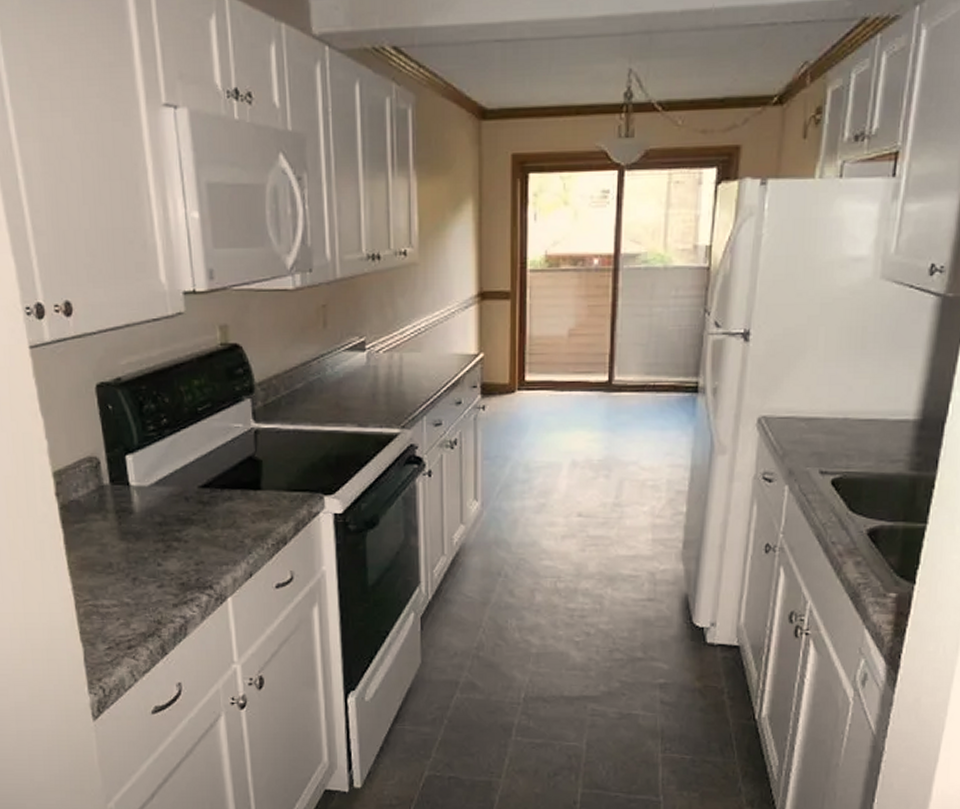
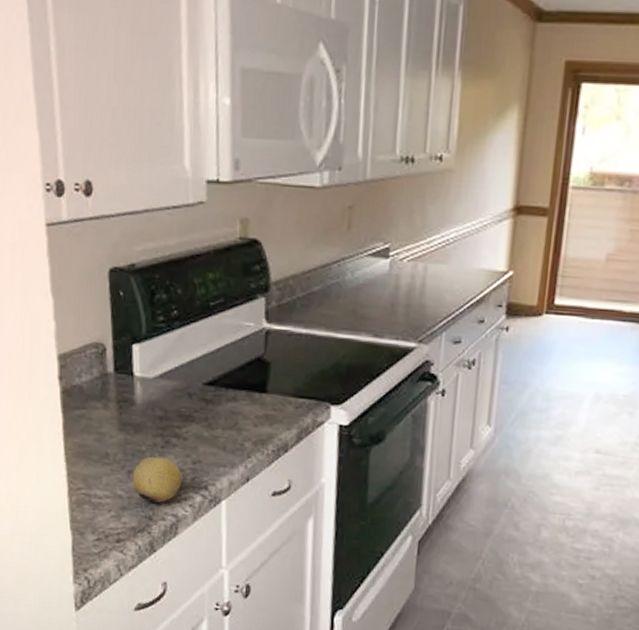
fruit: none [137,561,187,608] -> present [132,456,182,504]

